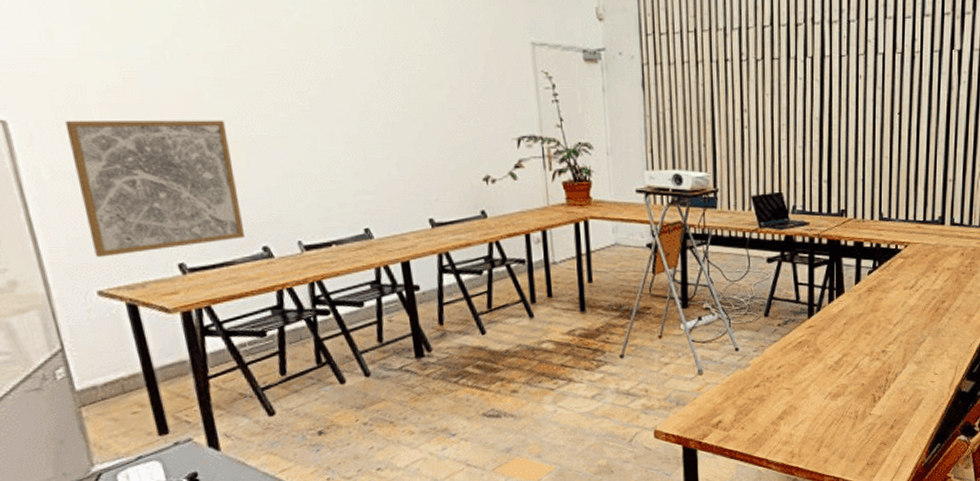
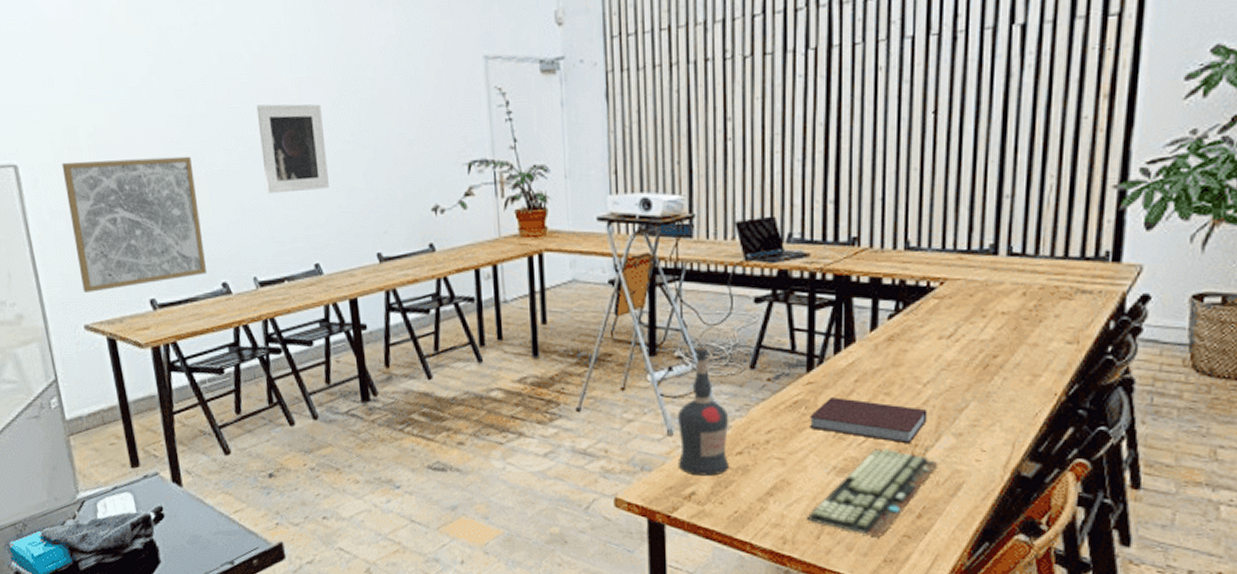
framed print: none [298,73,378,160] -> present [256,104,329,194]
liquor bottle: none [707,299,749,407] -> present [678,346,730,476]
keyboard: none [809,375,905,446] -> present [806,447,939,536]
notebook: none [811,337,897,372] -> present [810,397,928,444]

